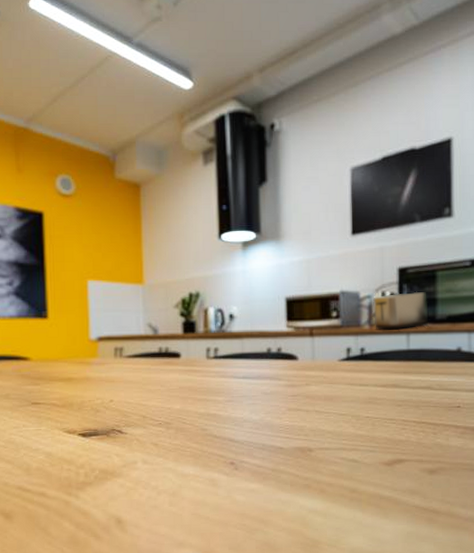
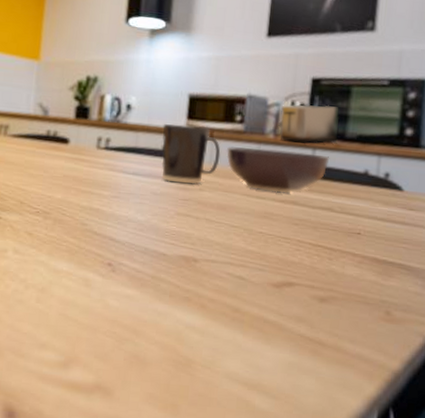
mug: none [265,325,322,381] -> present [161,123,221,185]
bowl: none [327,338,424,379] -> present [226,146,330,193]

